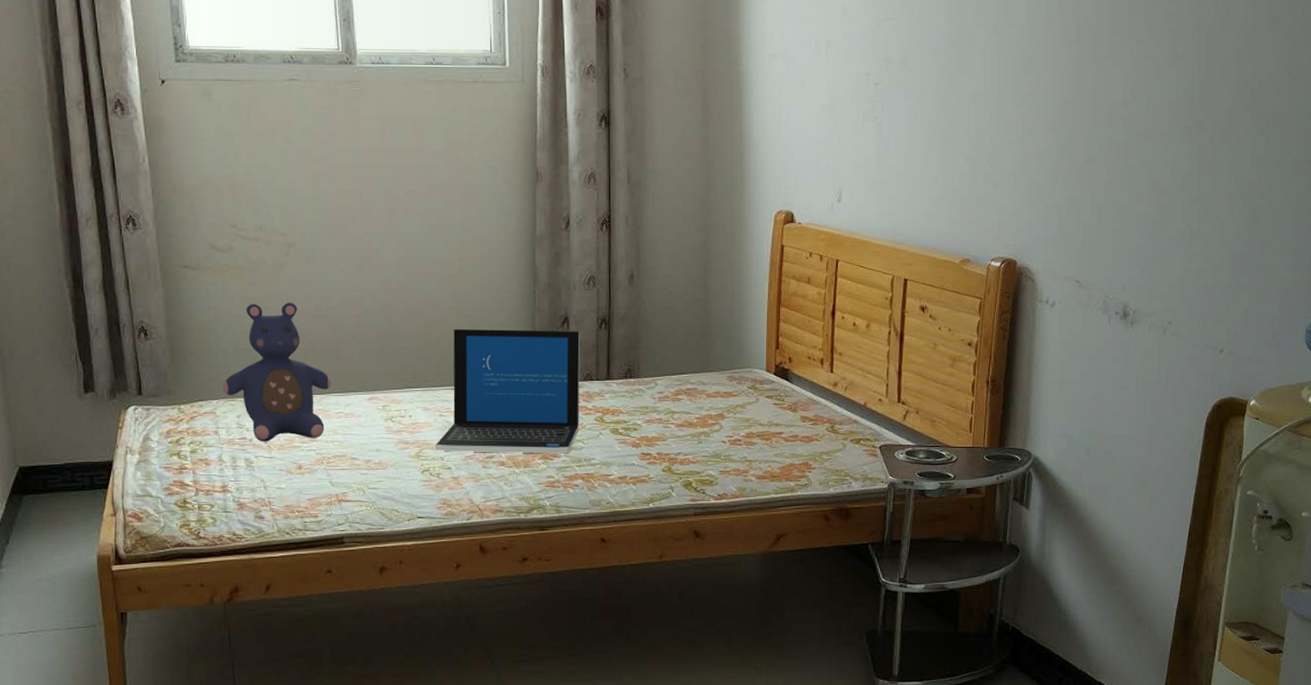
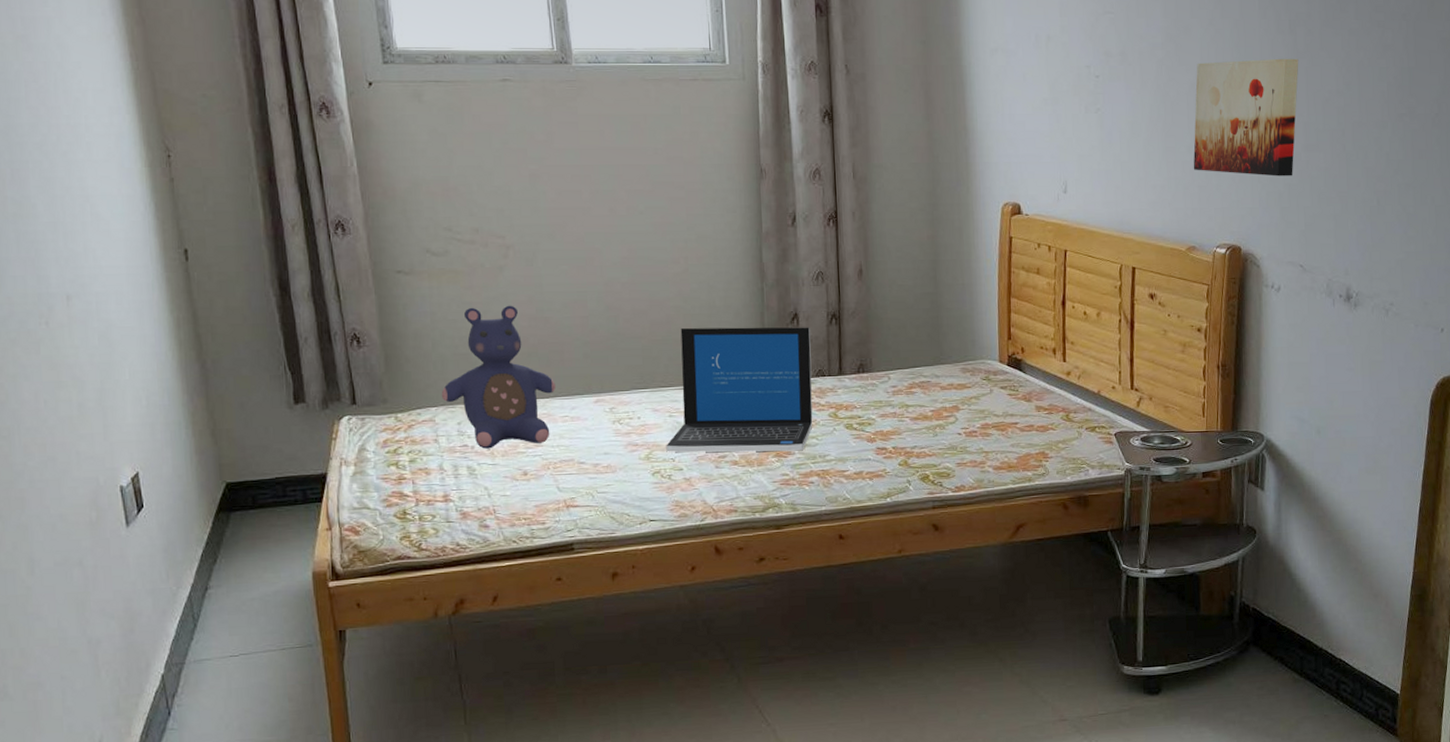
wall art: none [971,67,1085,189] -> present [1193,58,1299,177]

